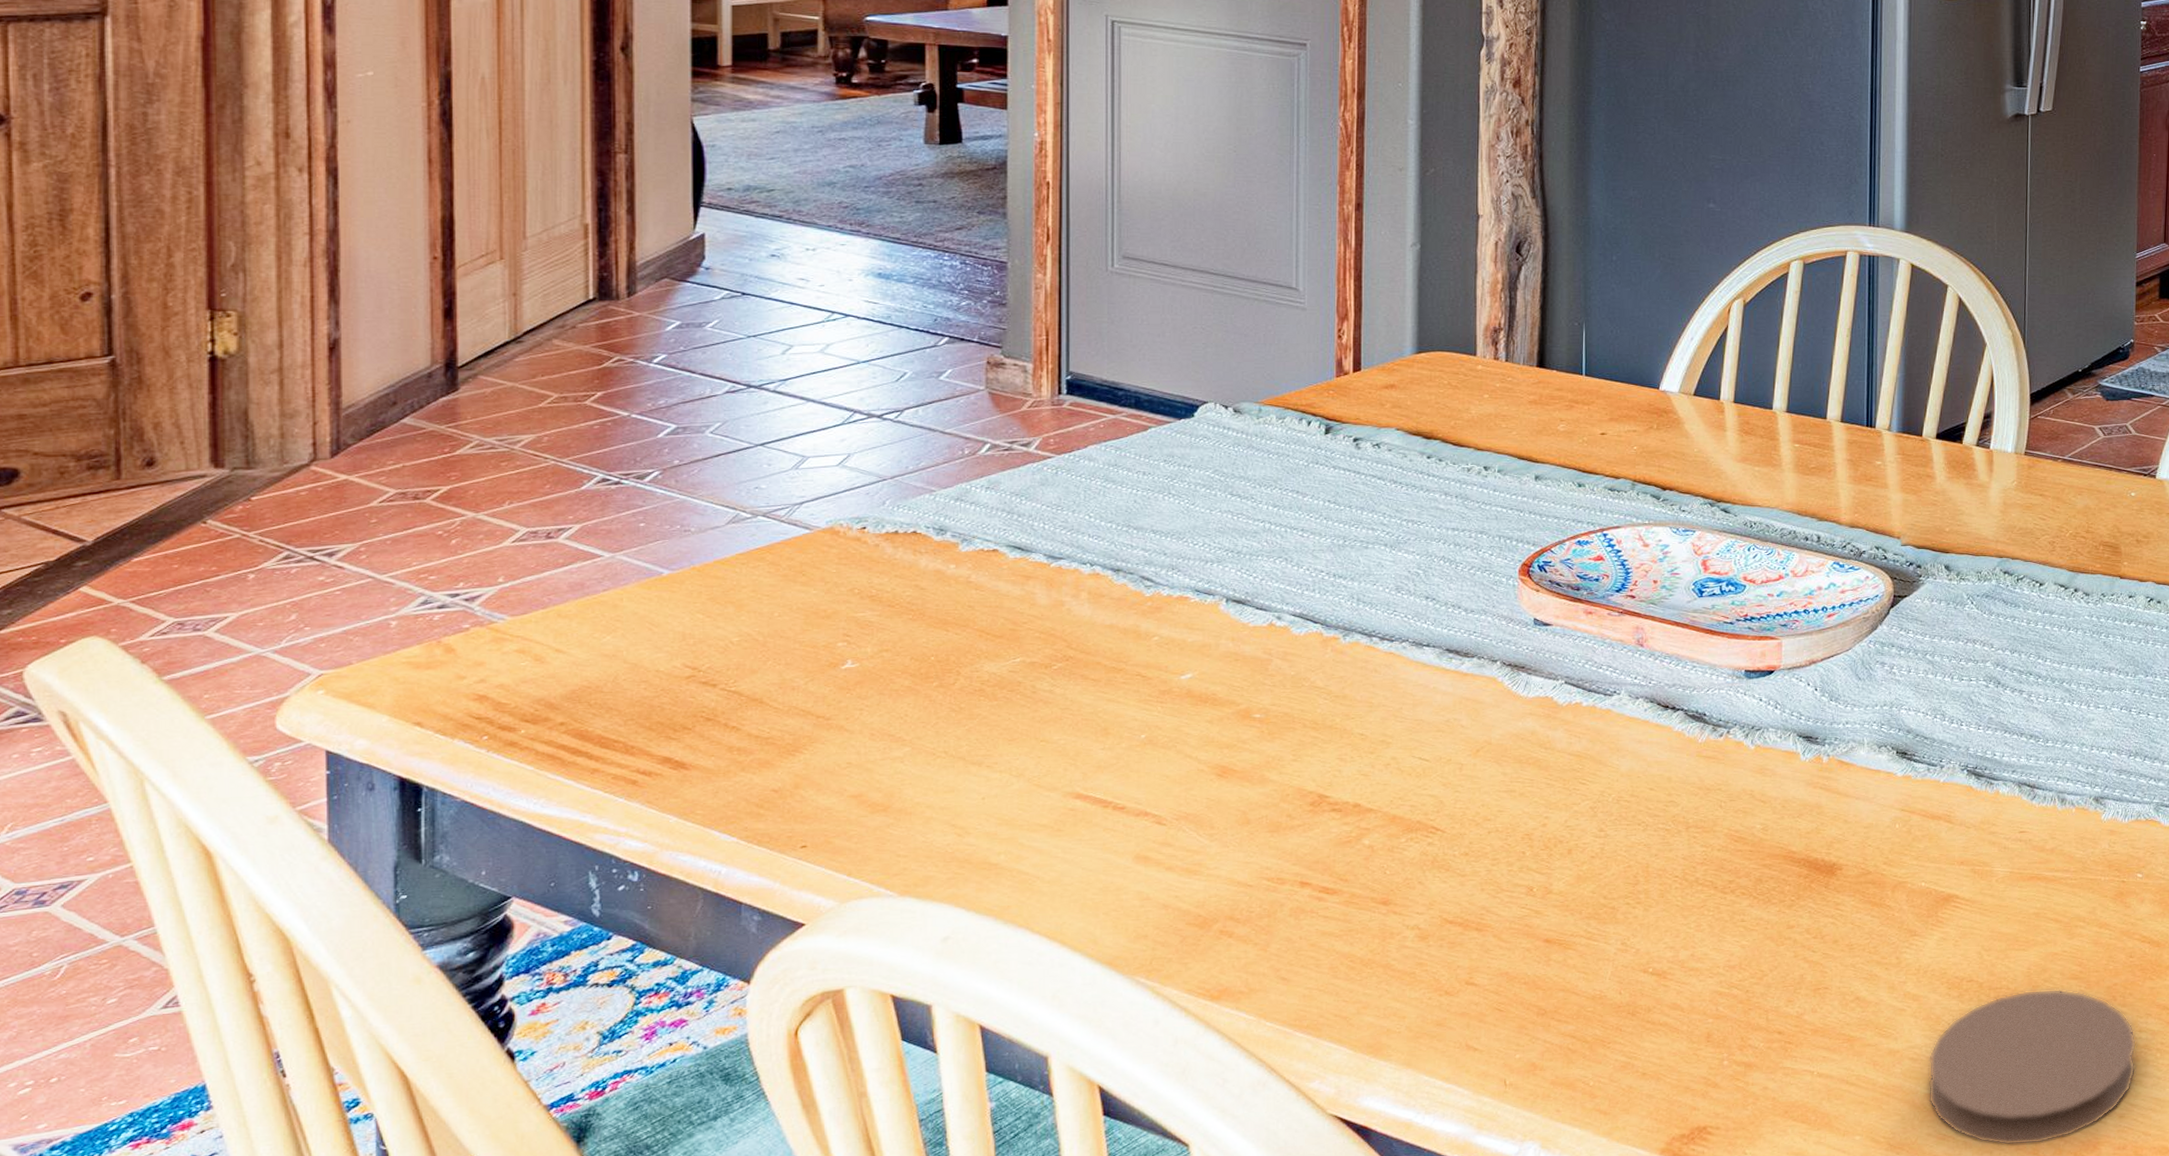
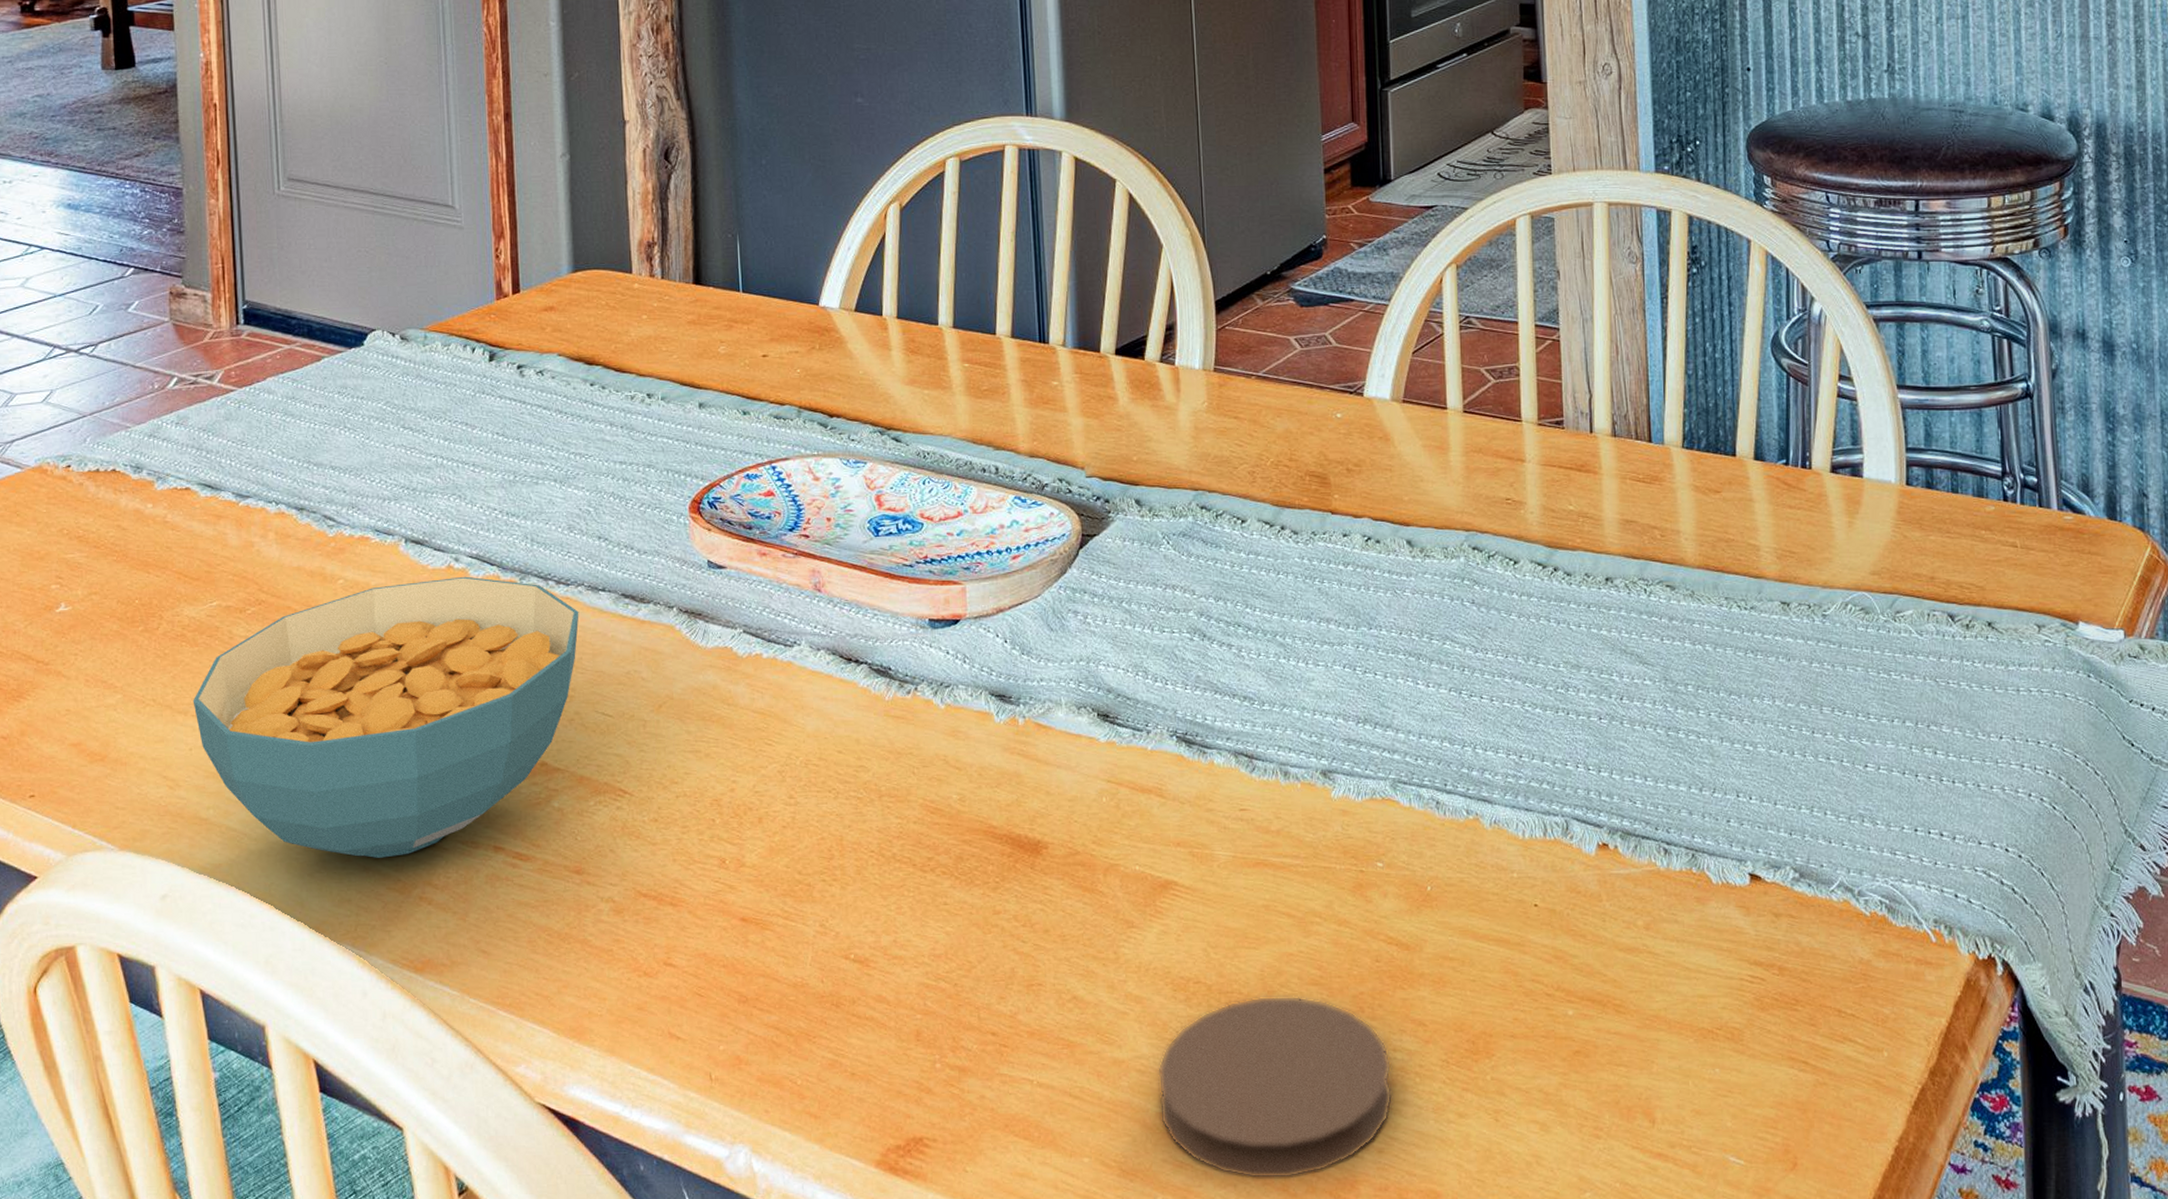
cereal bowl: none [988,633,1402,896] -> present [193,576,579,858]

